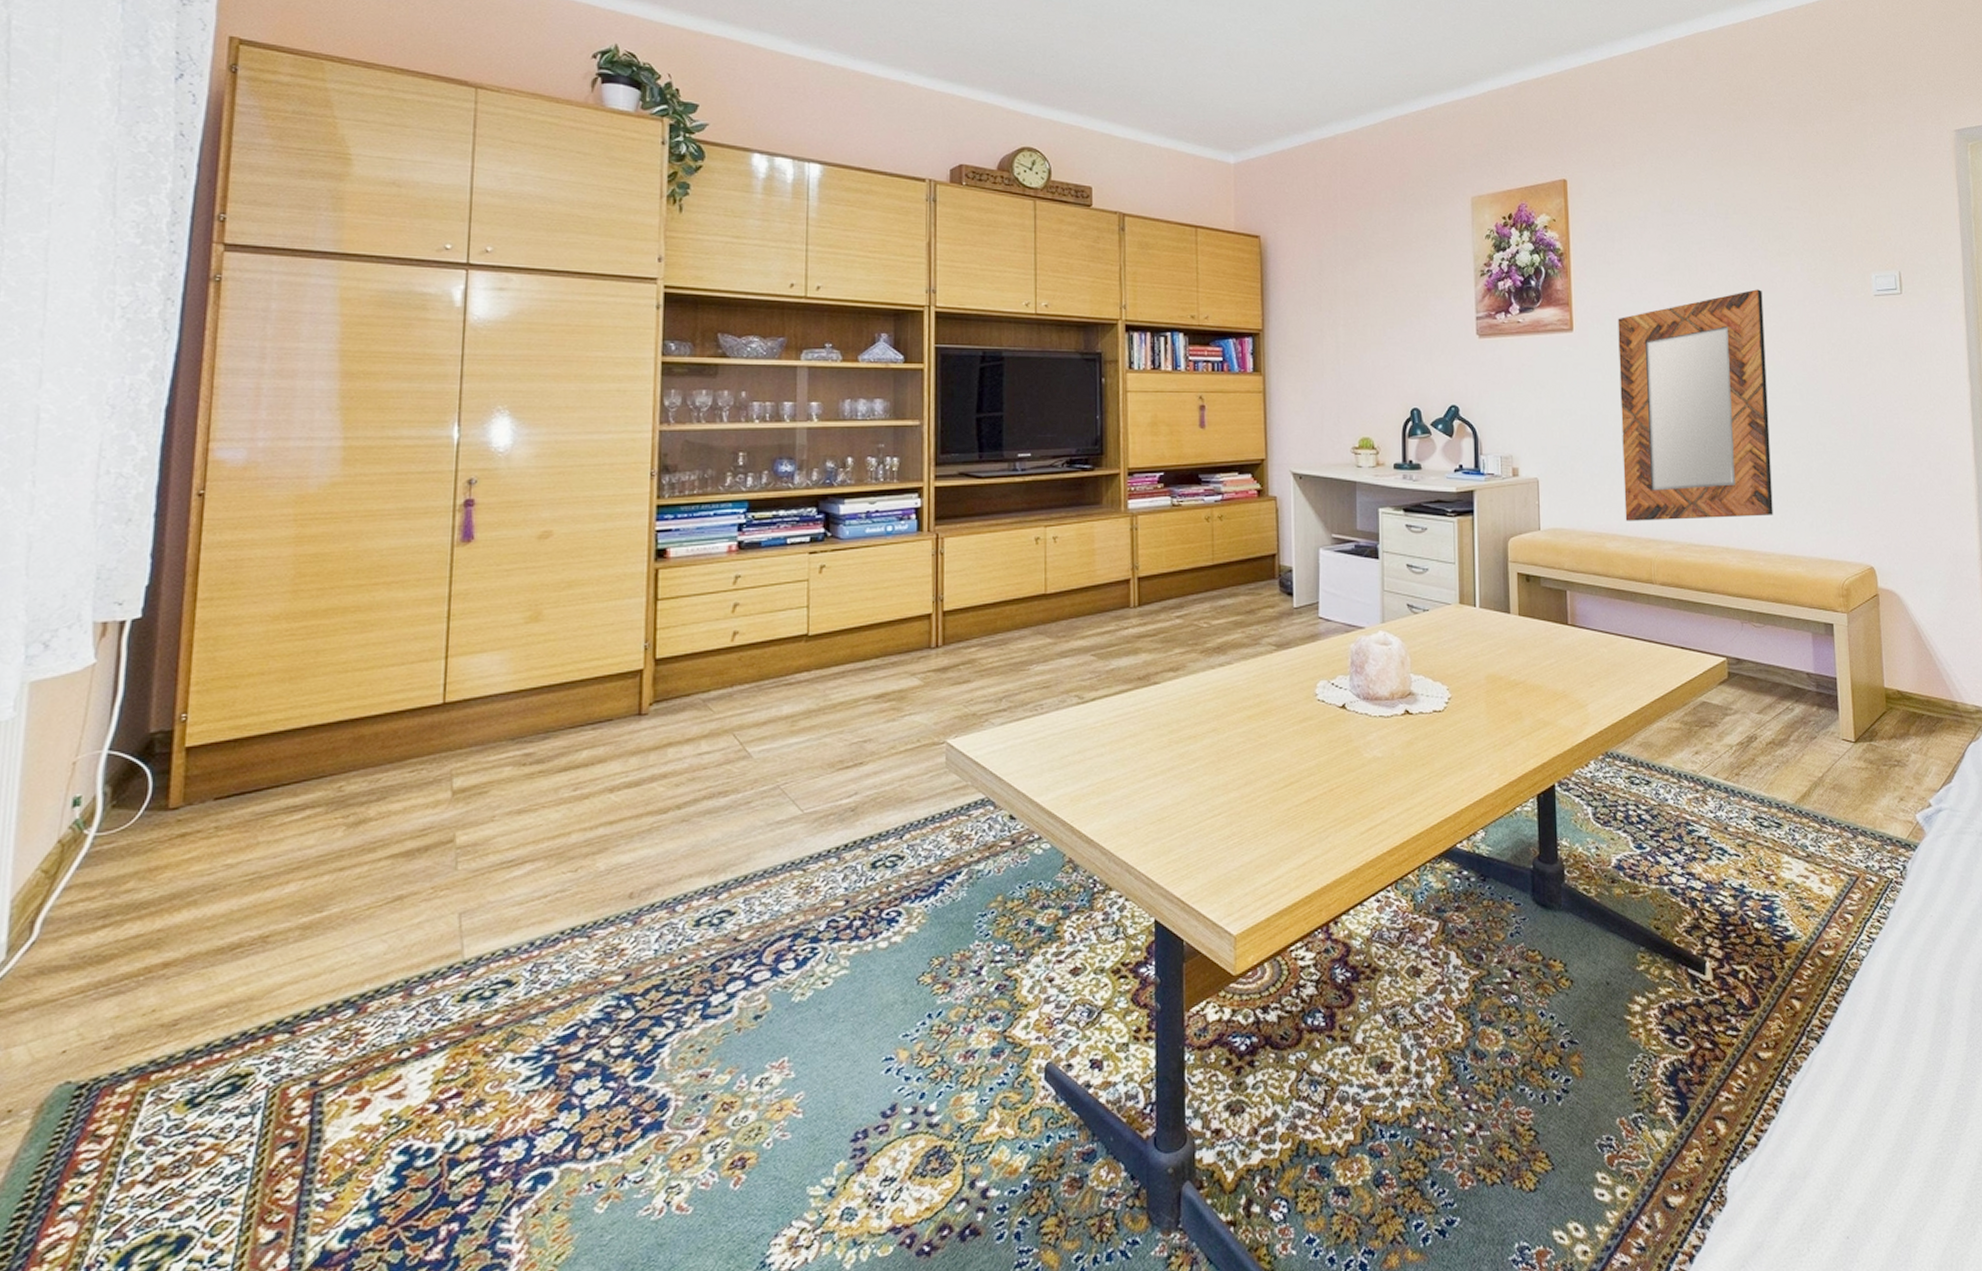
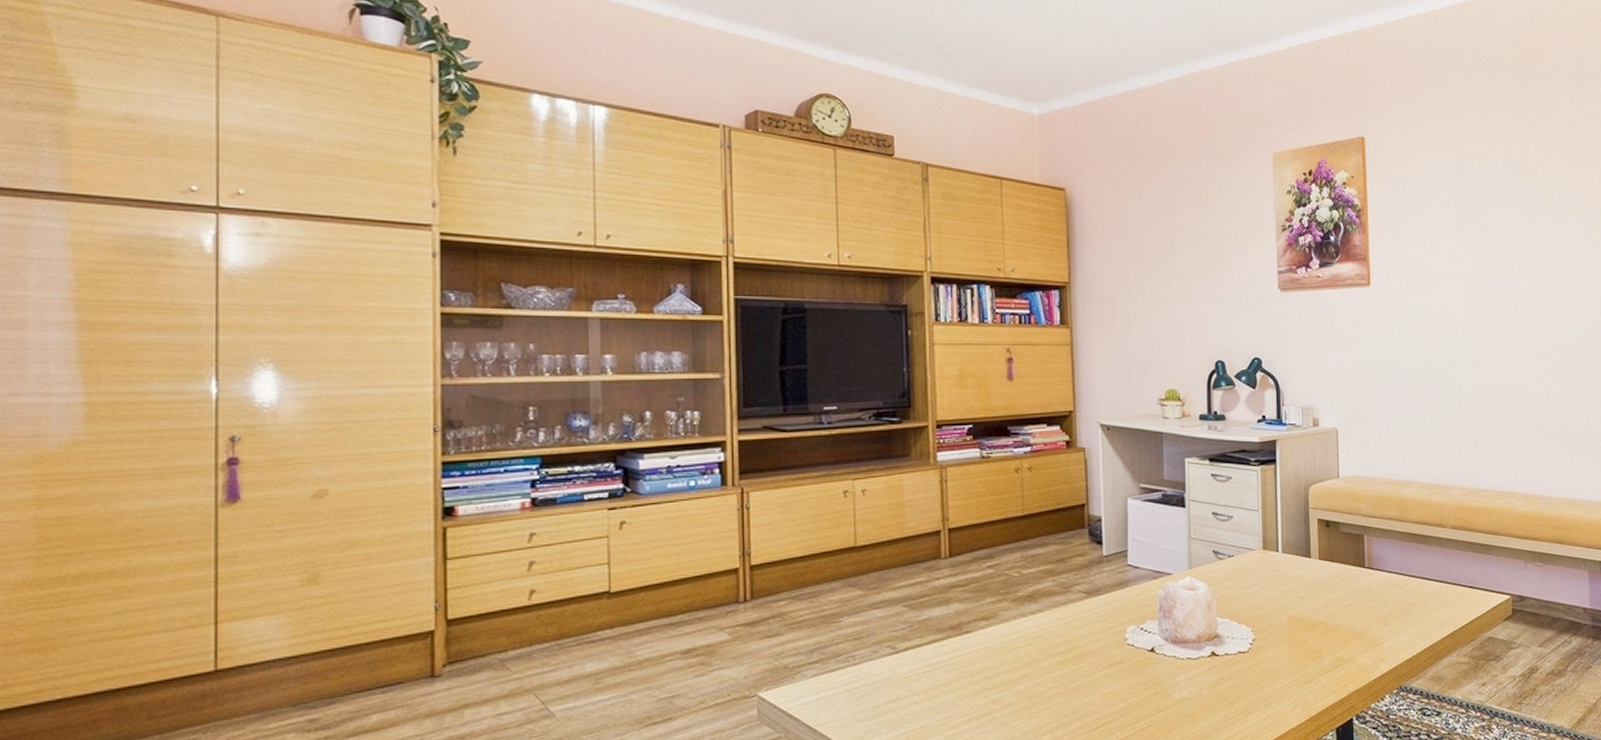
home mirror: present [1618,289,1773,521] -> none [1412,246,1555,469]

